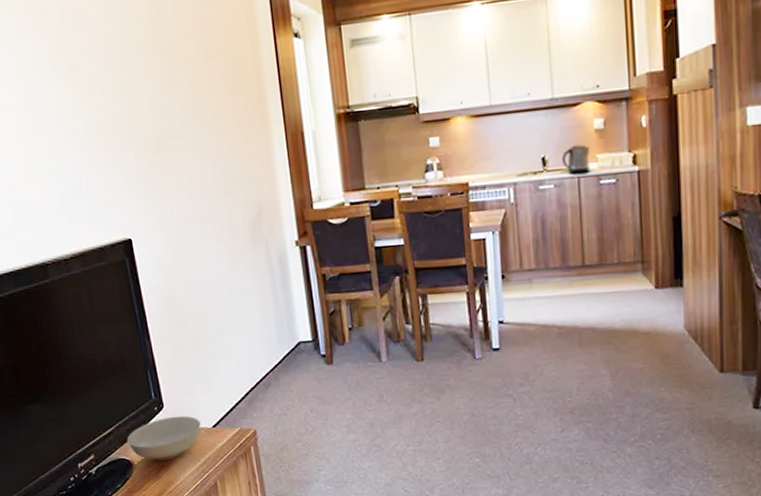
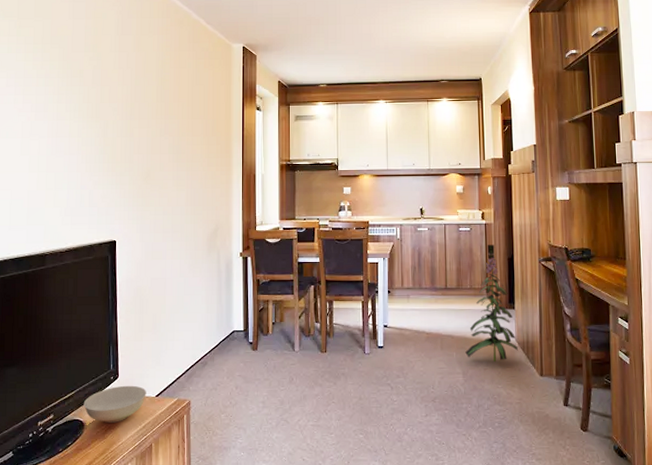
kettle: present [562,144,591,176] -> none [434,202,454,223]
plant: none [613,200,688,359] -> present [465,245,518,363]

